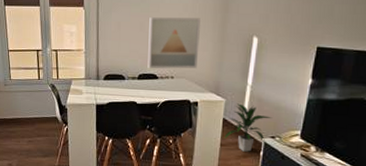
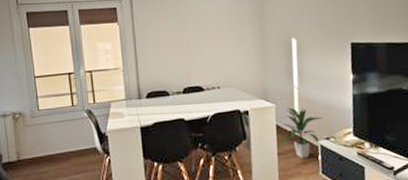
wall art: present [147,17,200,69] -> none [188,24,242,80]

